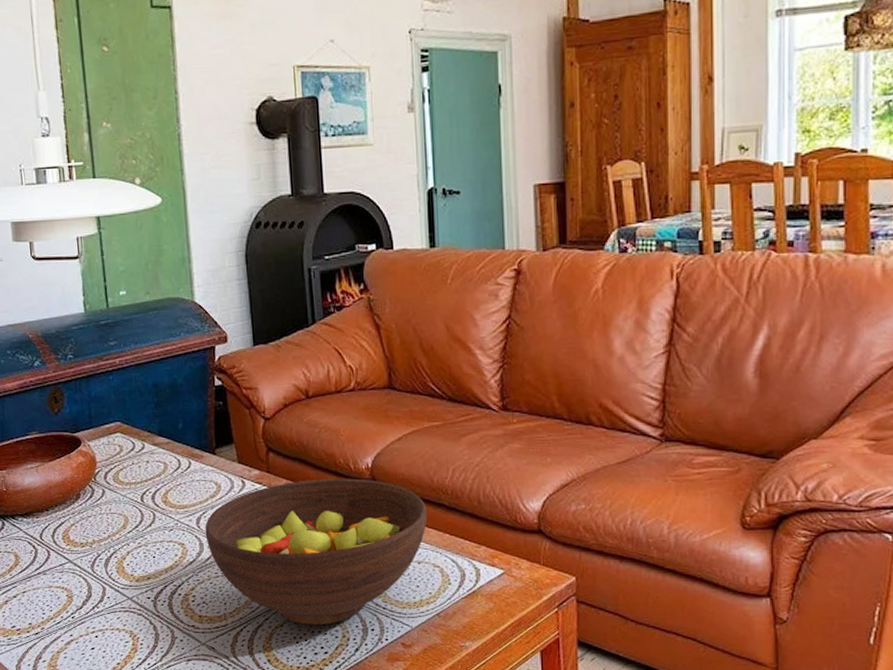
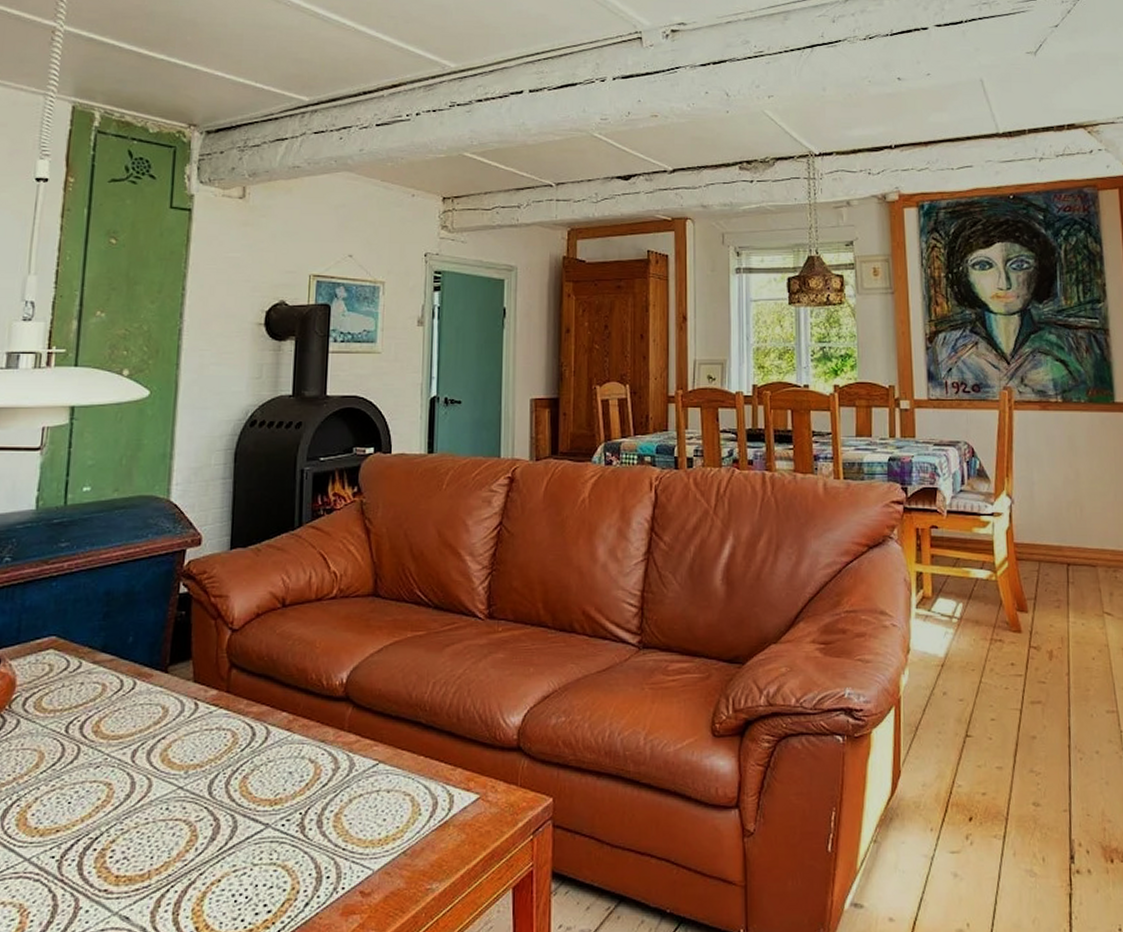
fruit bowl: present [205,478,428,625] -> none [140,696,402,877]

